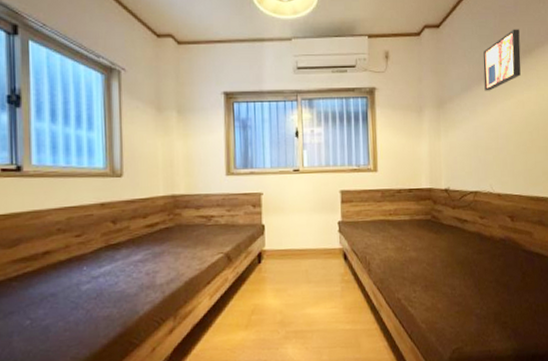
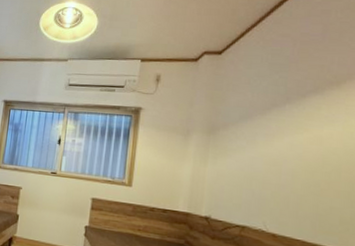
wall art: present [483,29,521,91] -> none [269,58,326,122]

